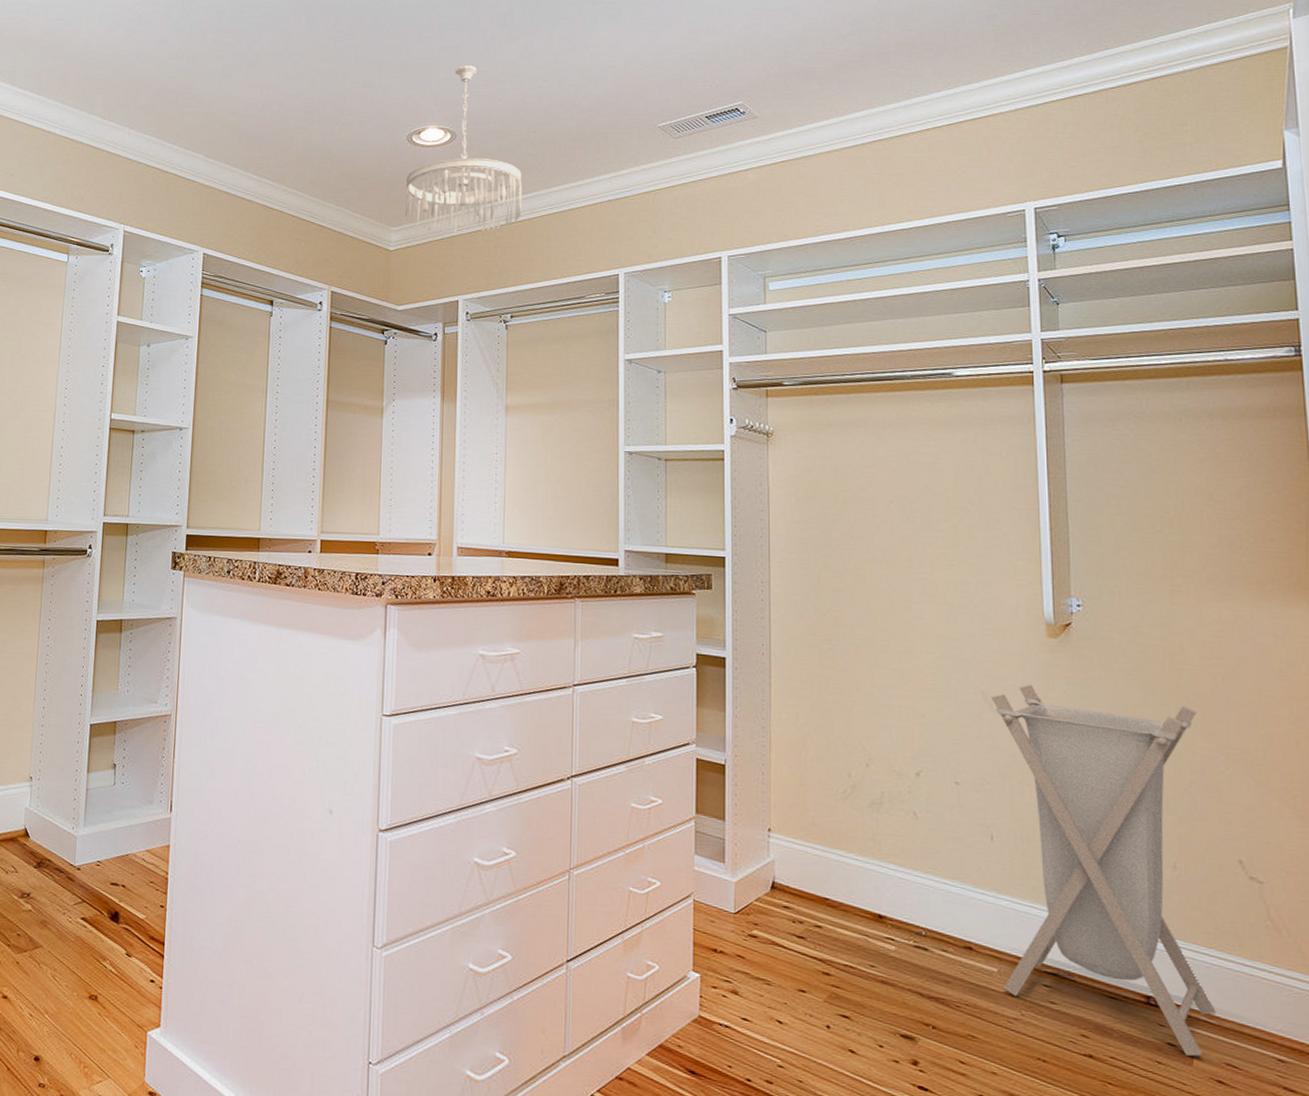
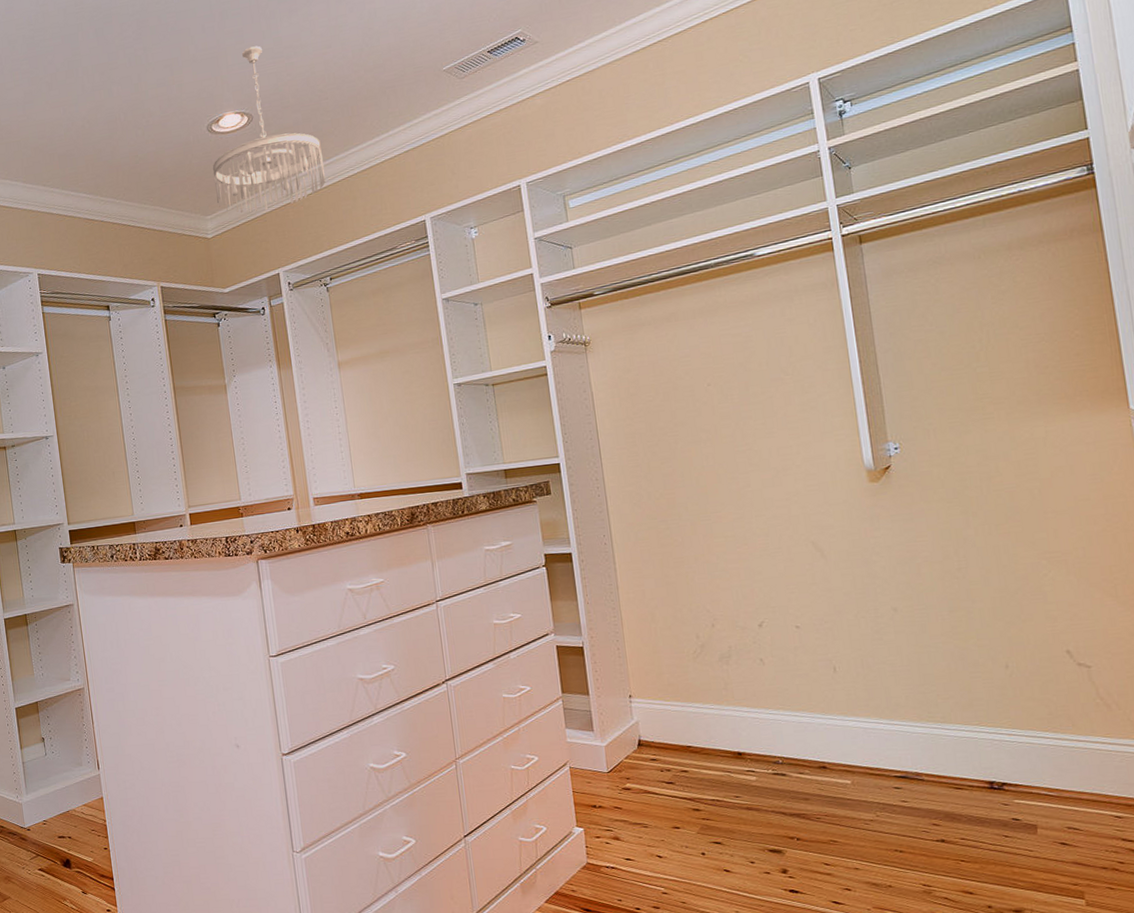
laundry hamper: present [991,684,1217,1057] -> none [821,522,1056,826]

